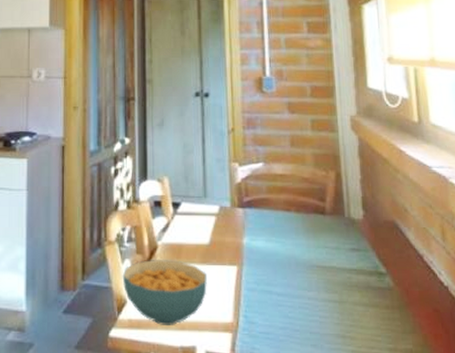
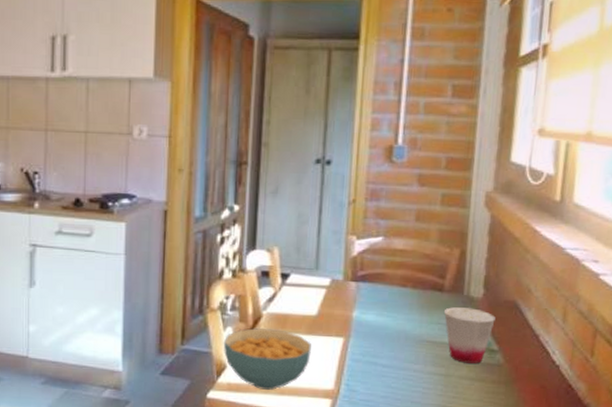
cup: none [329,230,379,288] -> present [444,307,496,364]

